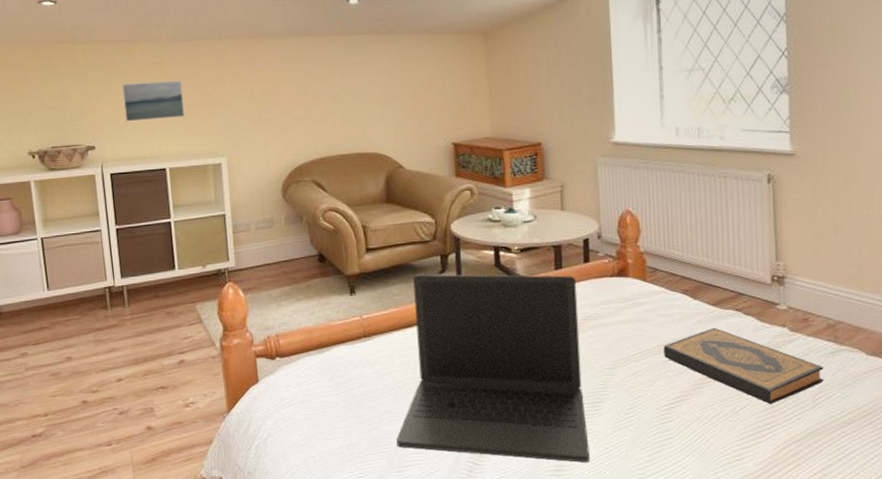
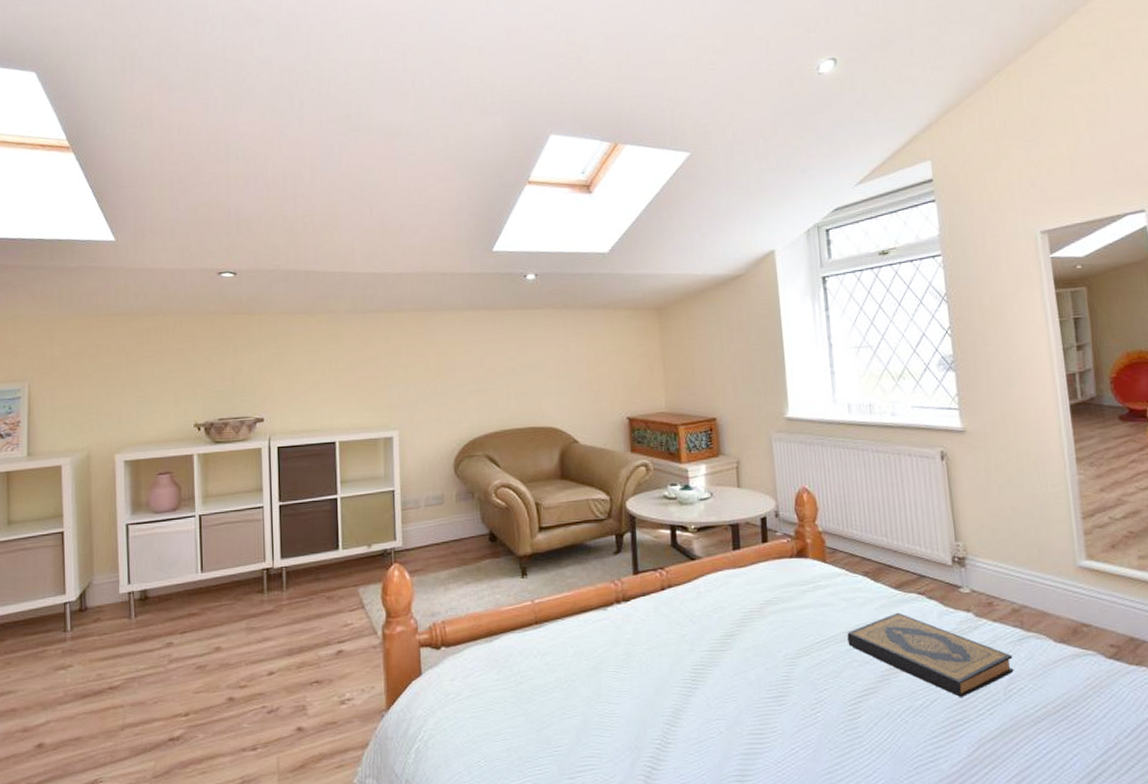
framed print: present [121,80,186,122] -> none [295,351,359,394]
laptop: present [396,274,590,462] -> none [568,555,775,766]

